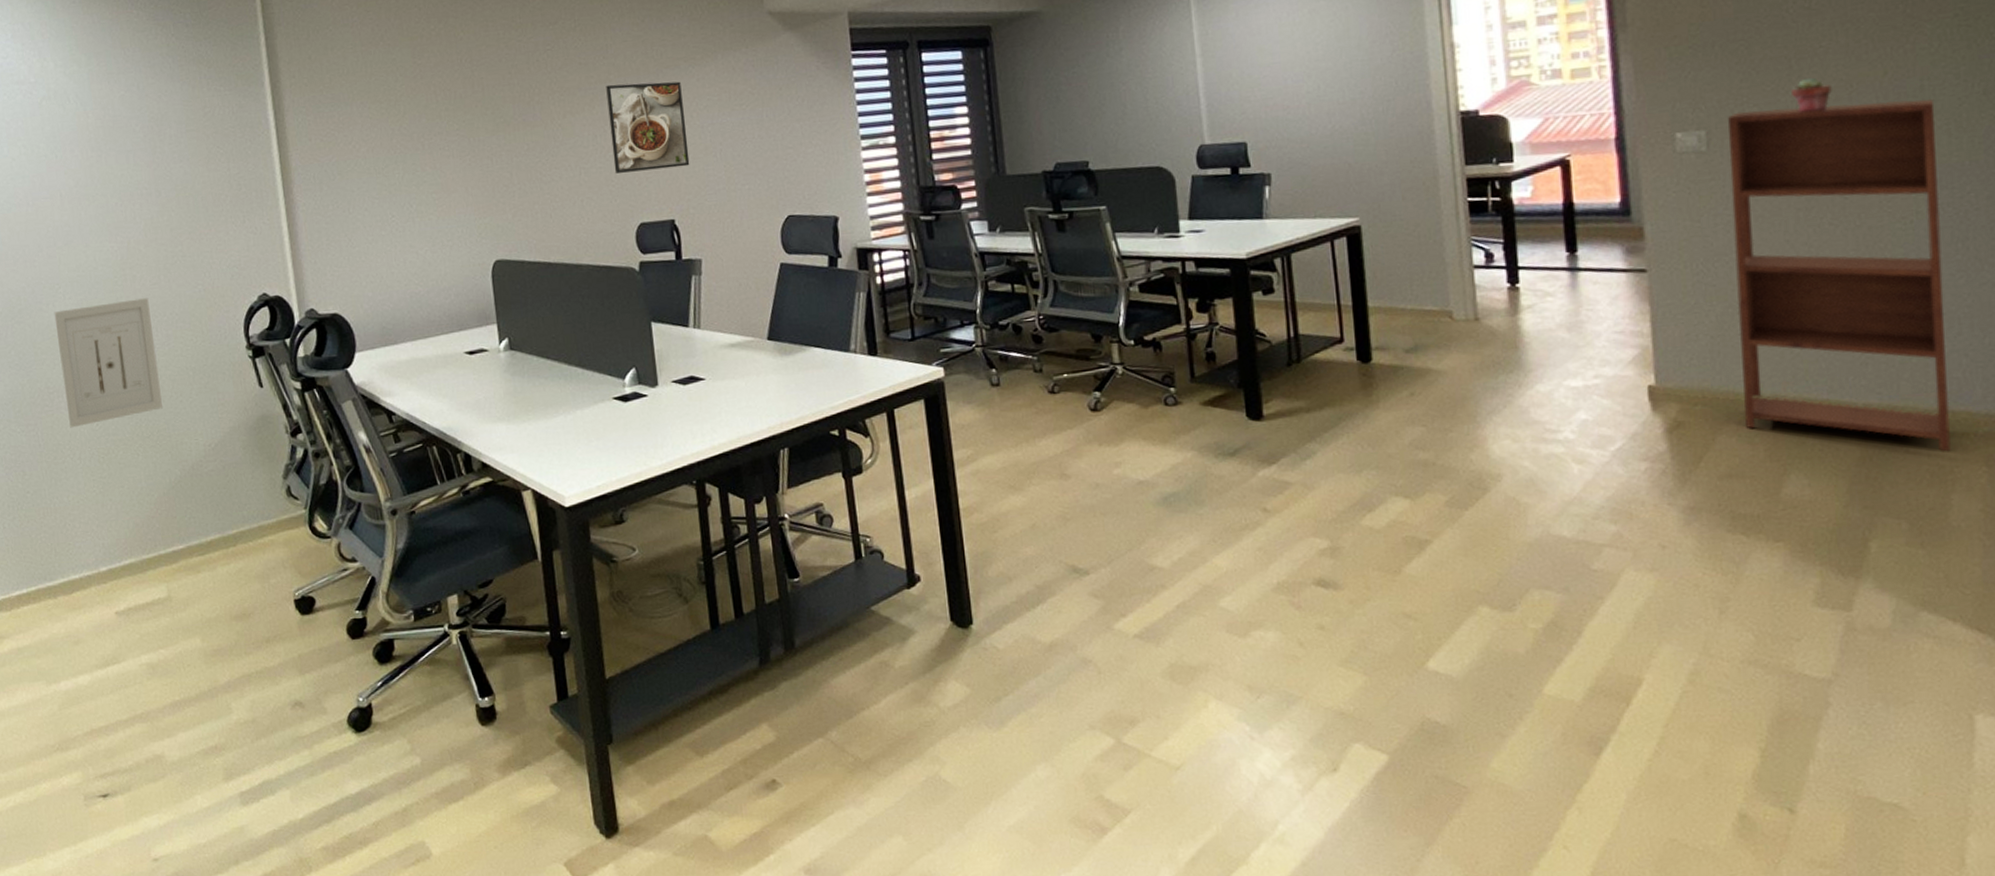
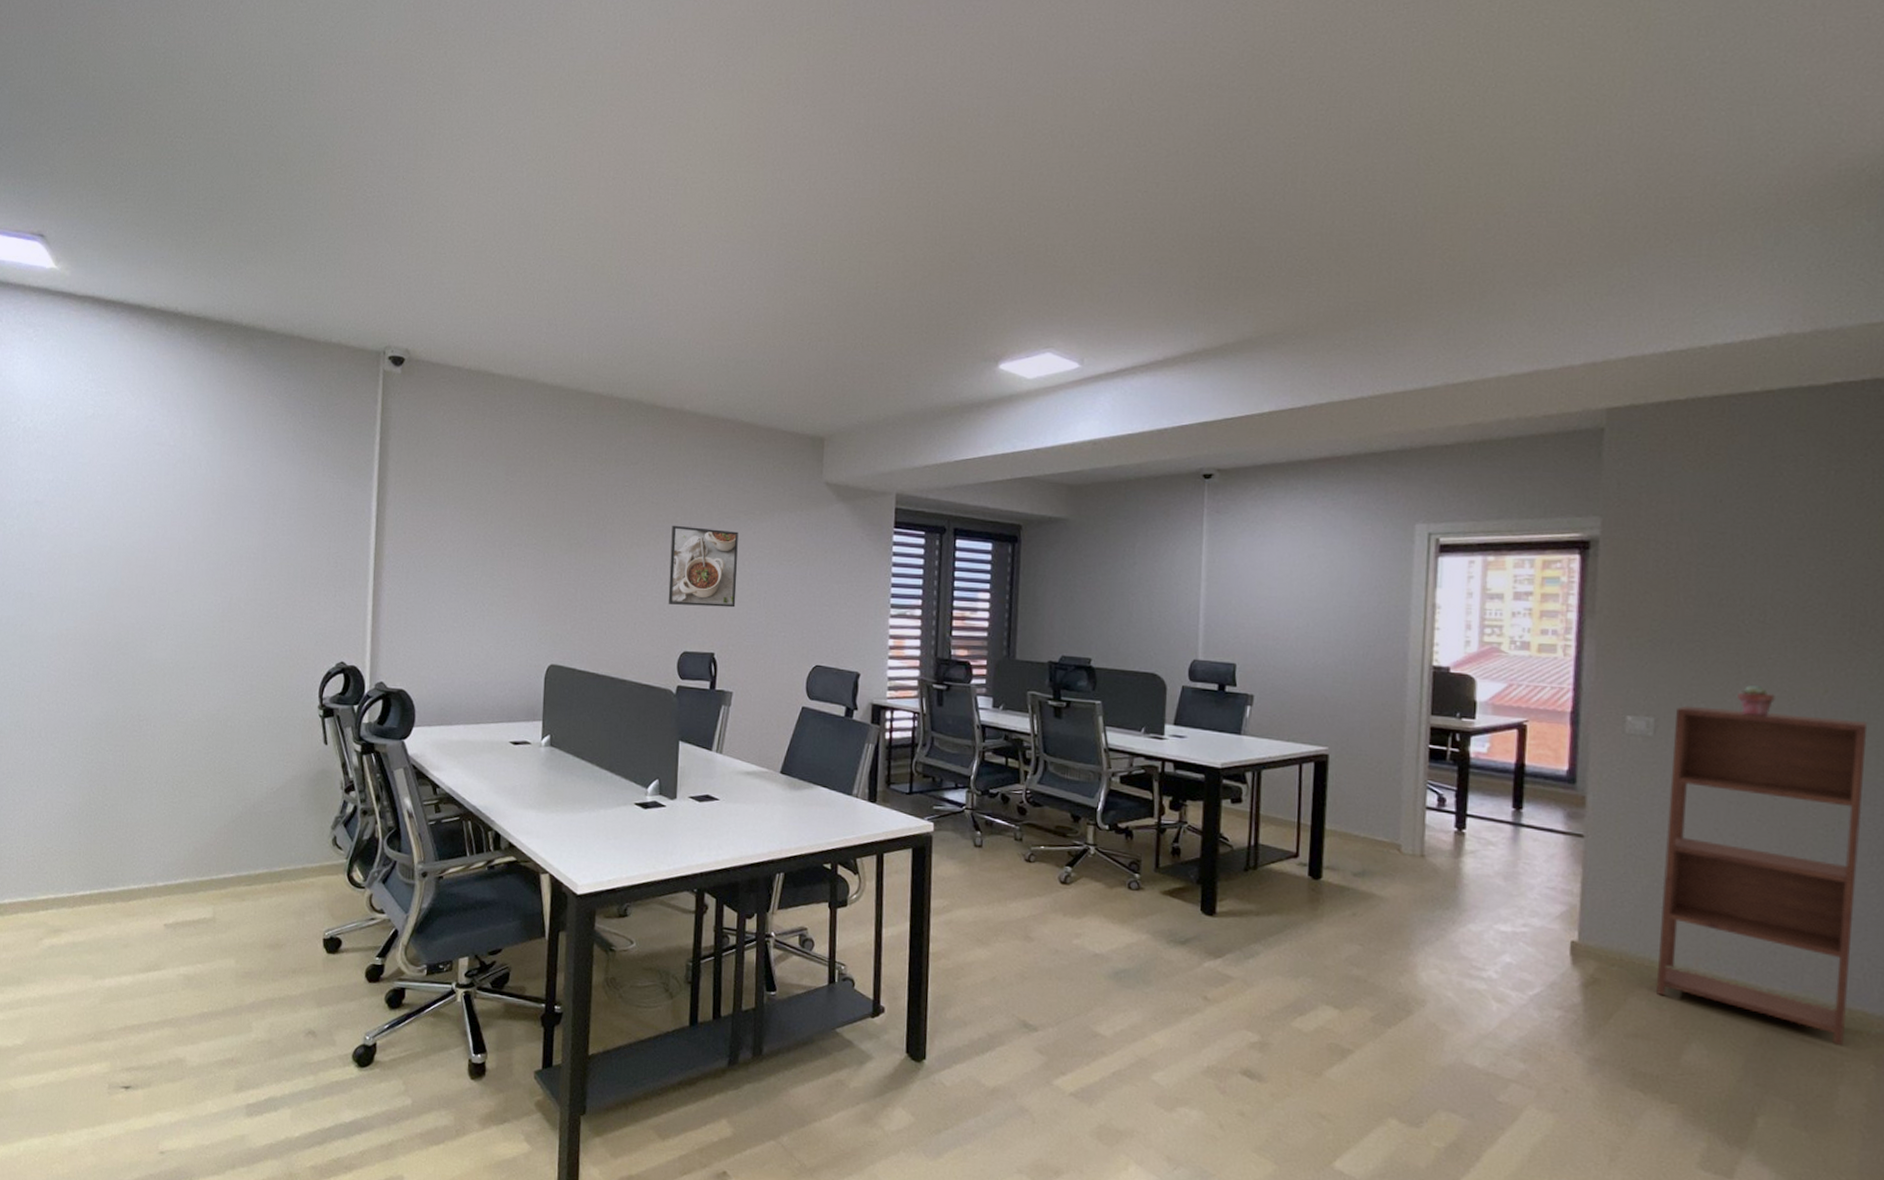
wall art: present [54,298,164,428] -> none [152,648,240,754]

